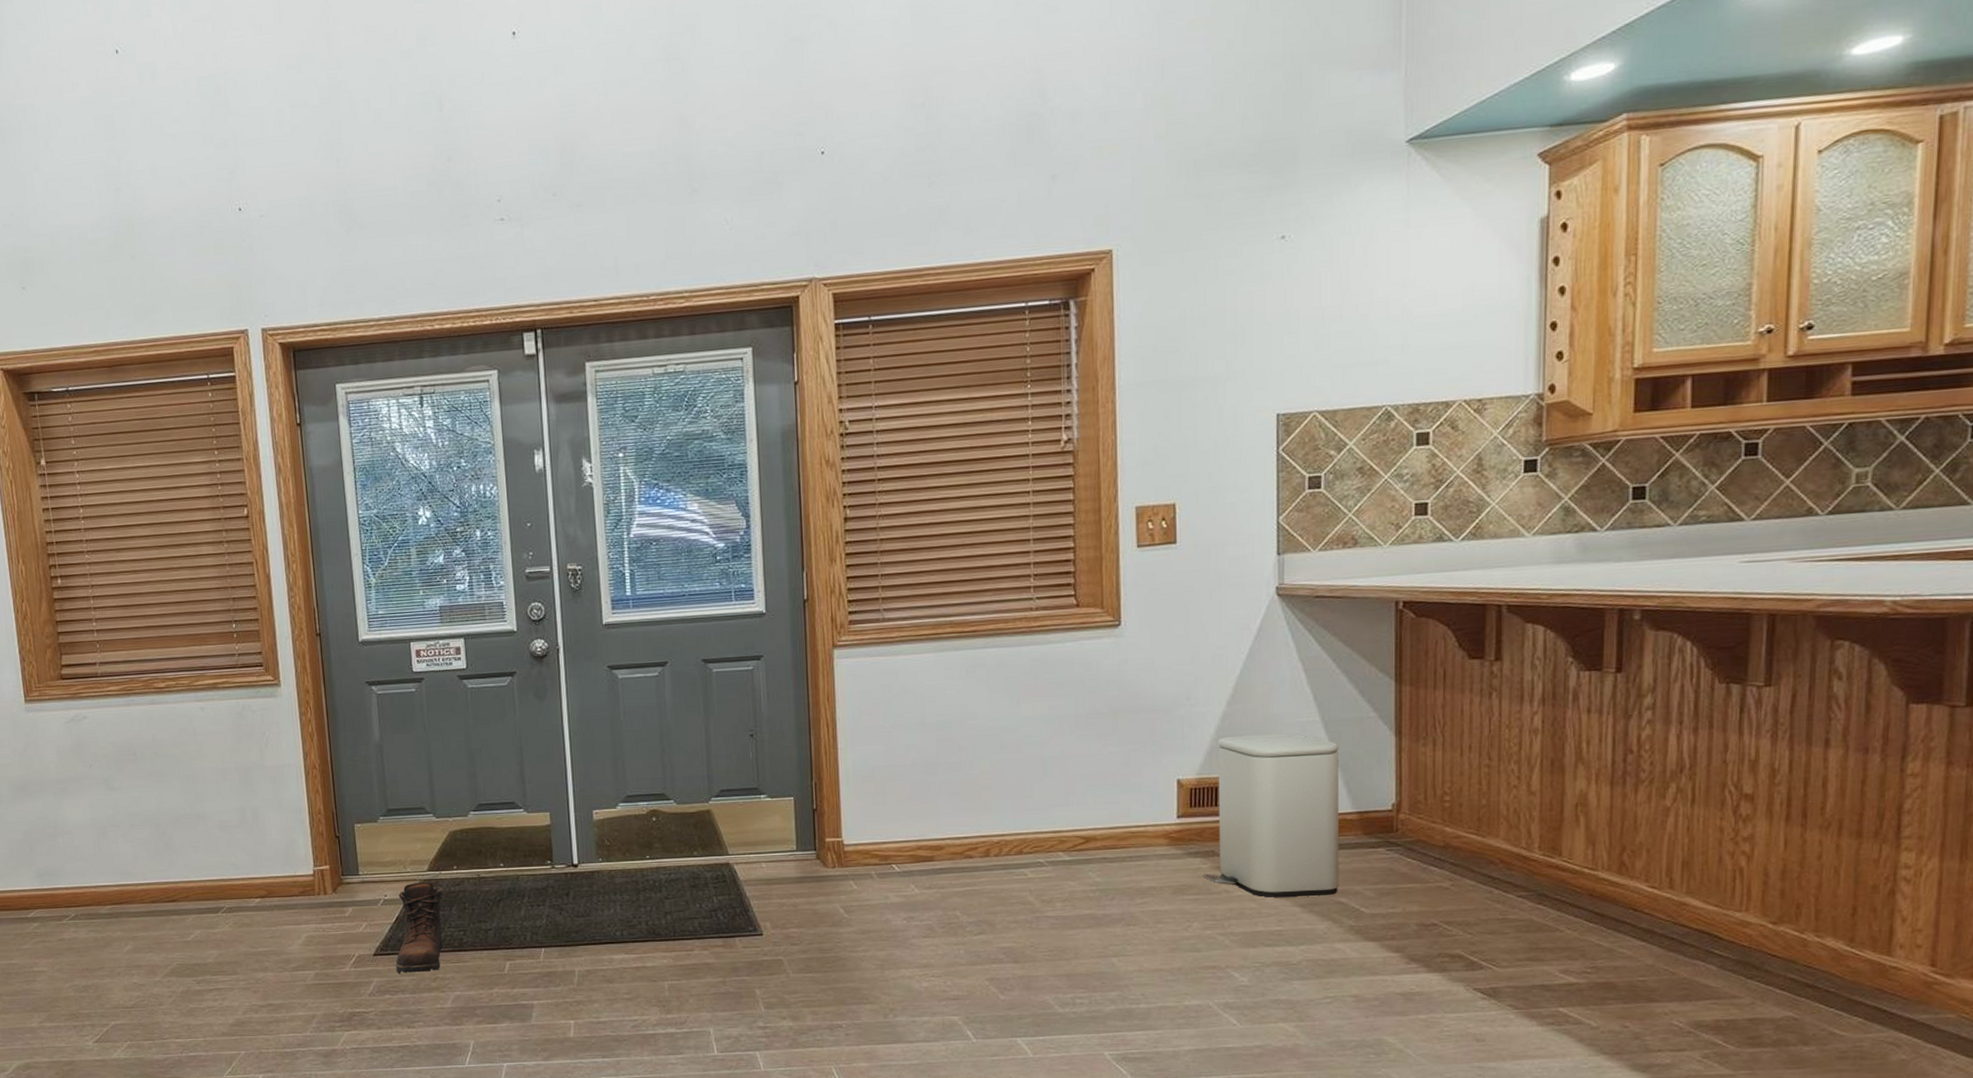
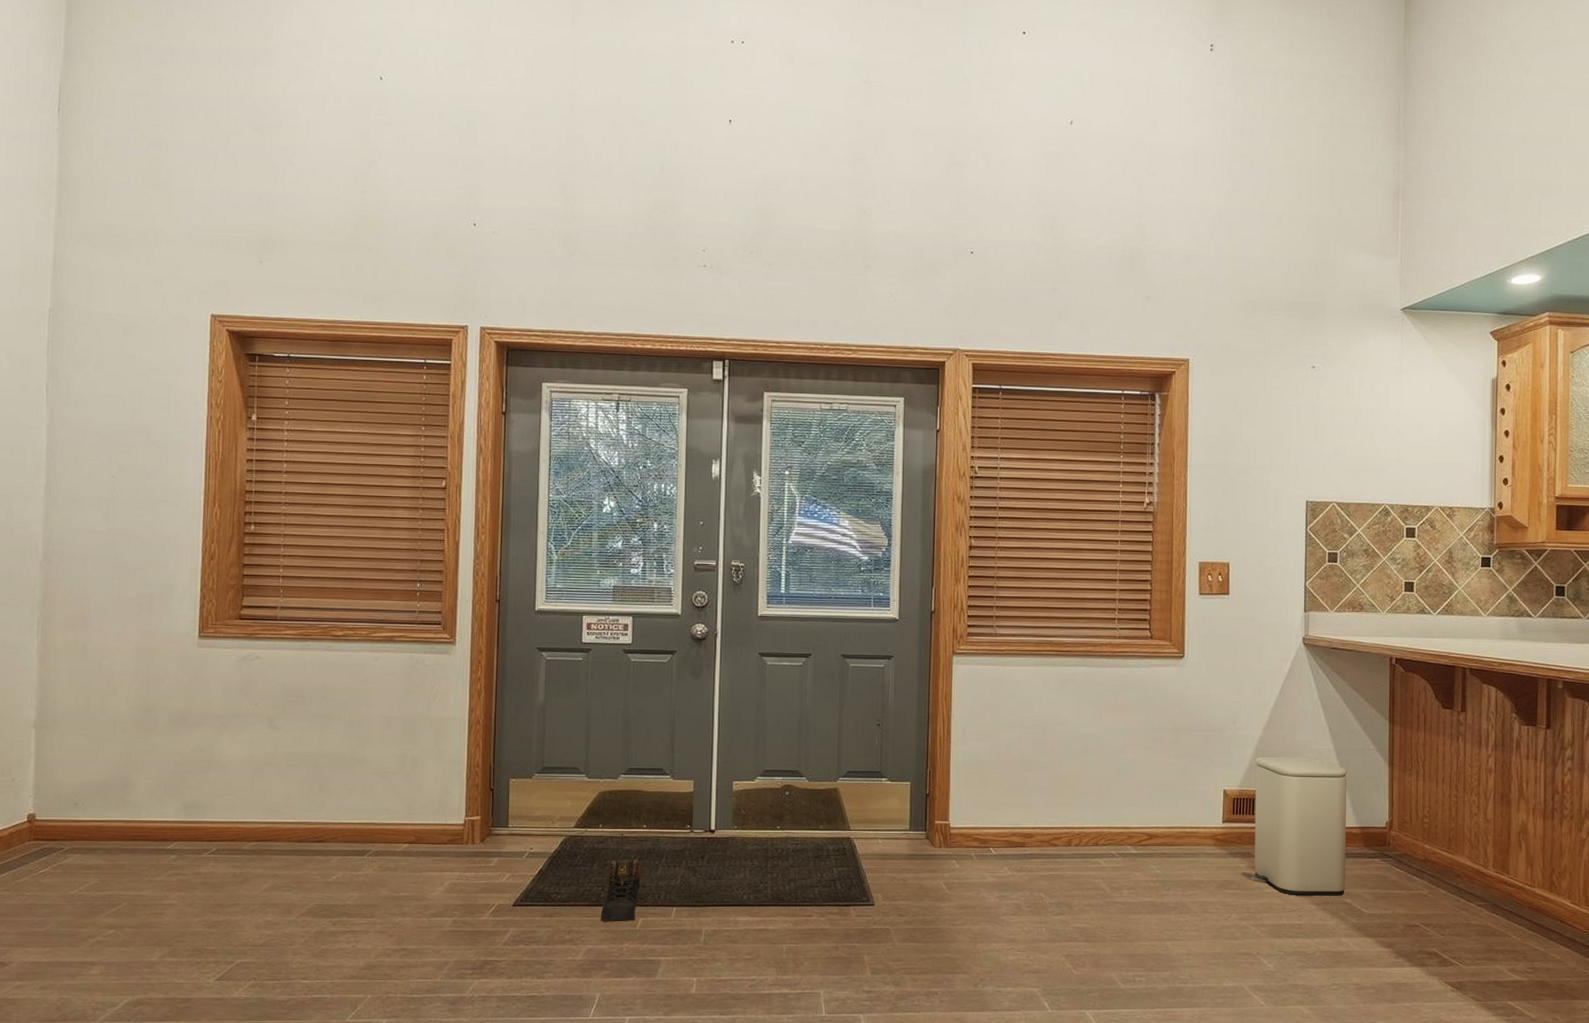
boot: present [396,881,444,975] -> none [533,837,587,926]
boot: none [465,900,505,967] -> present [600,858,642,922]

